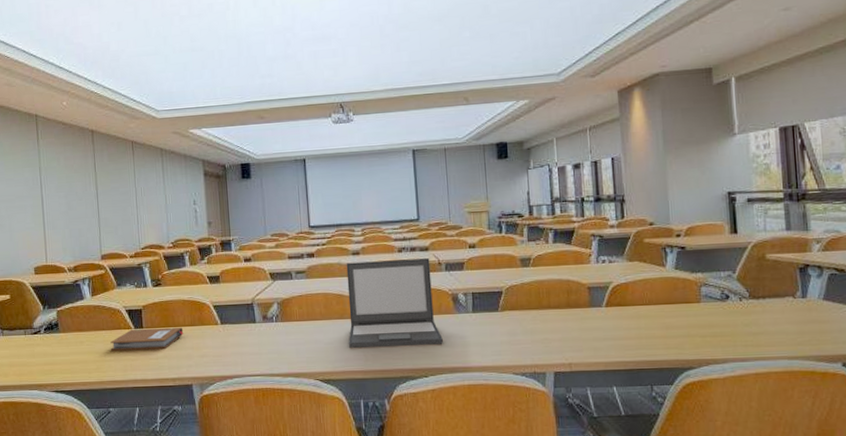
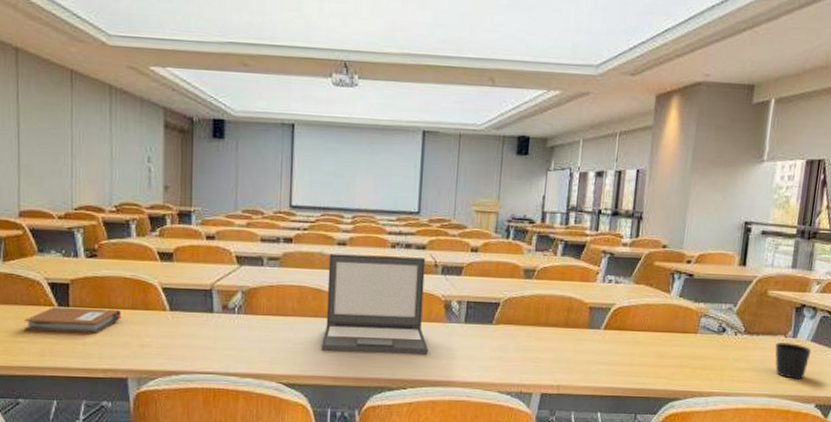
cup: none [785,303,826,339] -> present [775,343,812,379]

